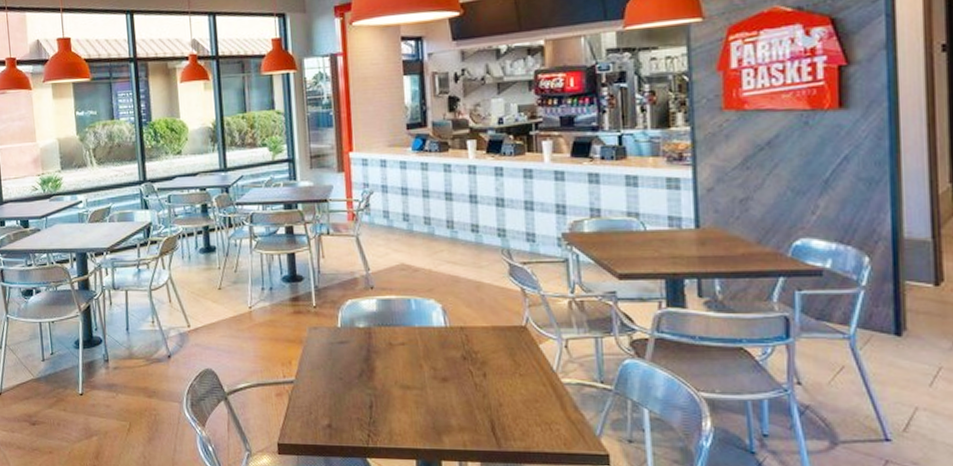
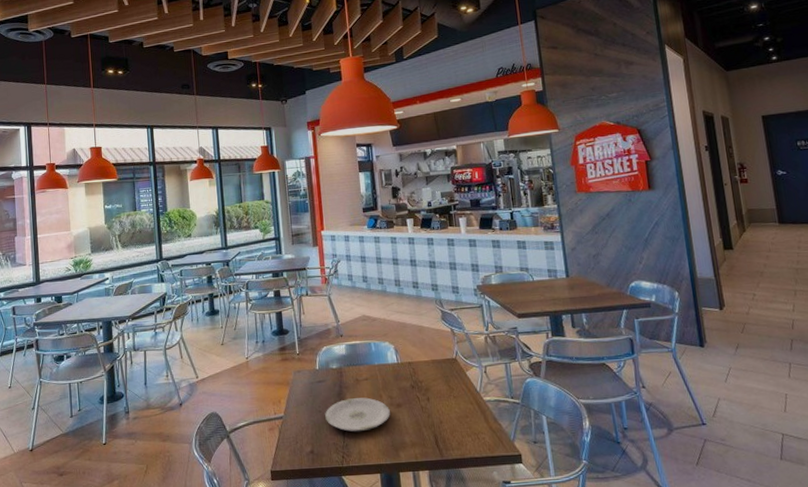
plate: none [347,366,433,408] -> present [325,397,390,432]

